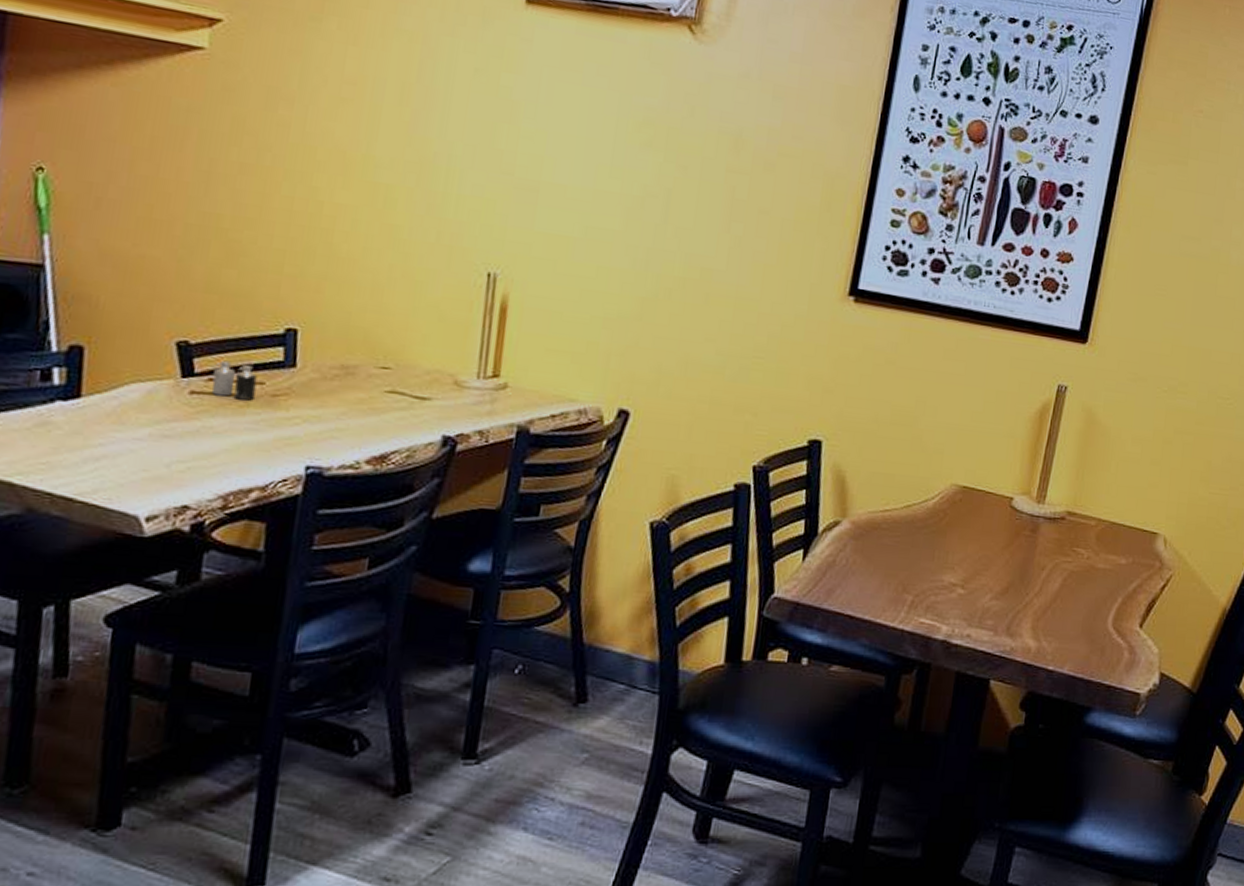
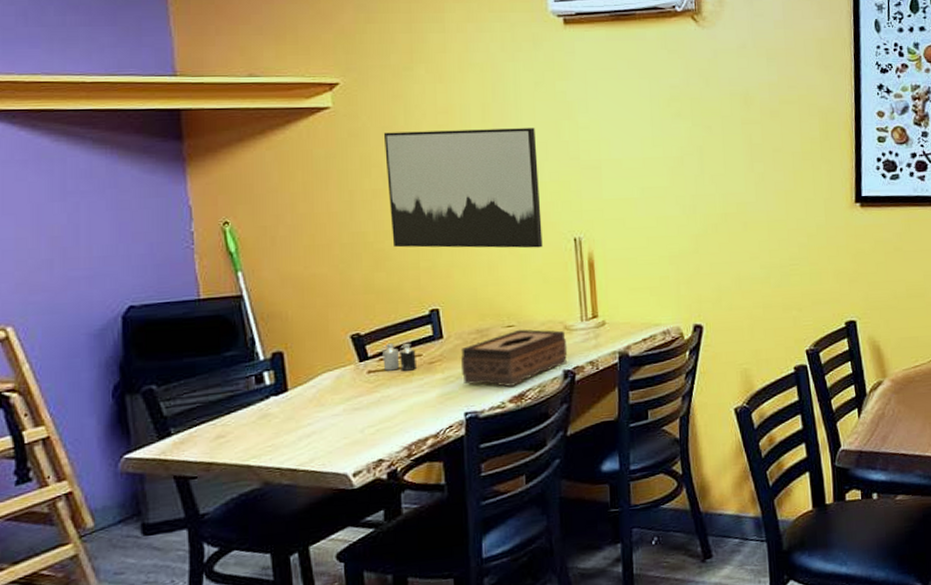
wall art: none [254,94,464,277] -> present [383,128,543,249]
tissue box: none [312,373,454,444] -> present [460,329,568,387]

